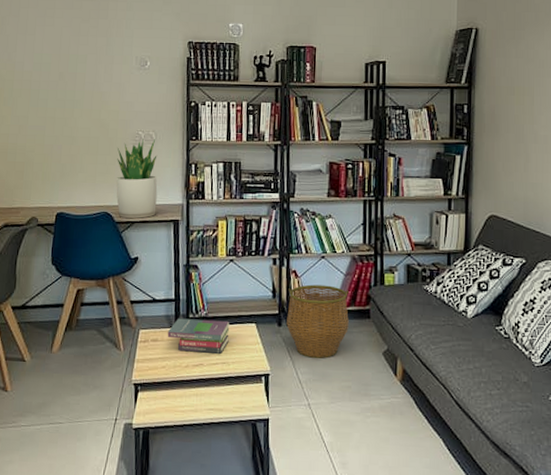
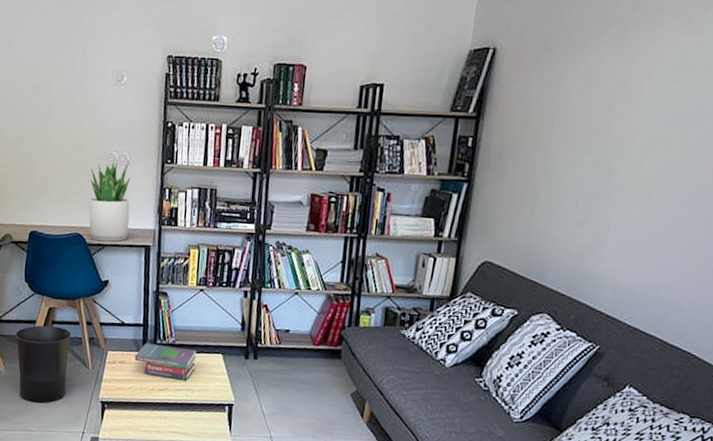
waste bin: none [41,308,101,392] -> present [15,325,72,403]
basket: present [286,284,350,358] -> none [254,320,321,394]

